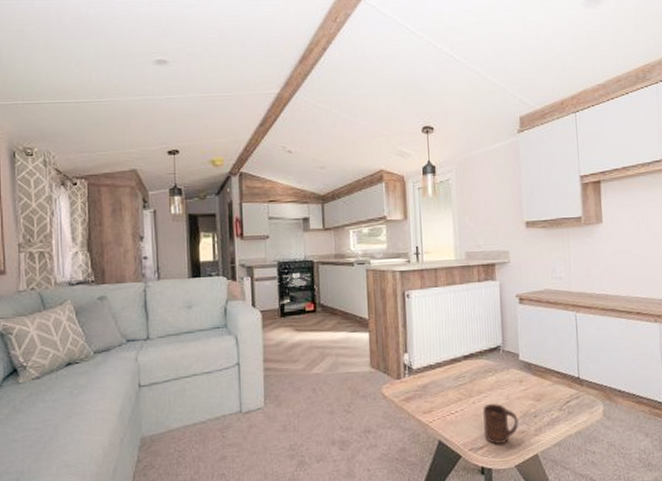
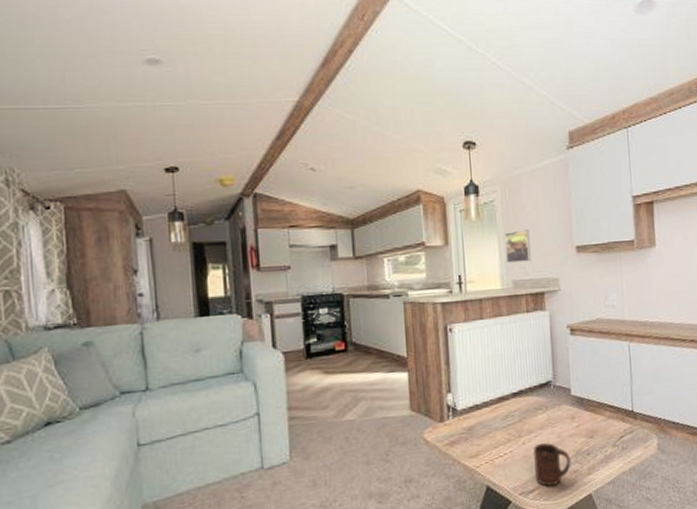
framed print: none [459,206,483,236] -> present [505,229,531,263]

